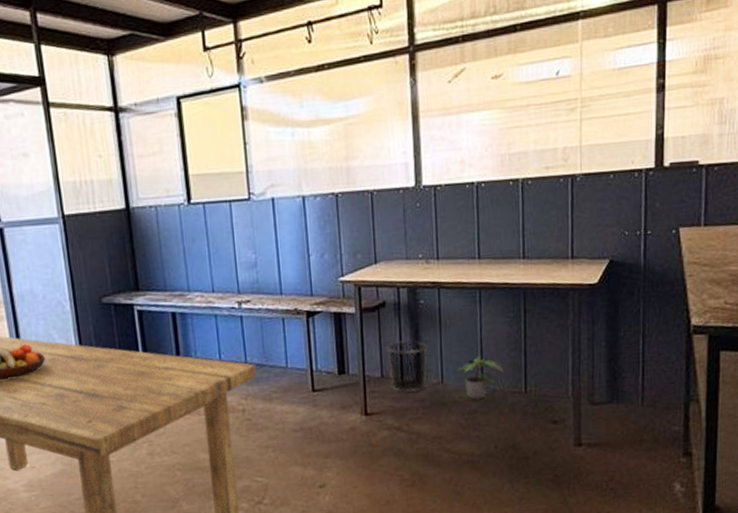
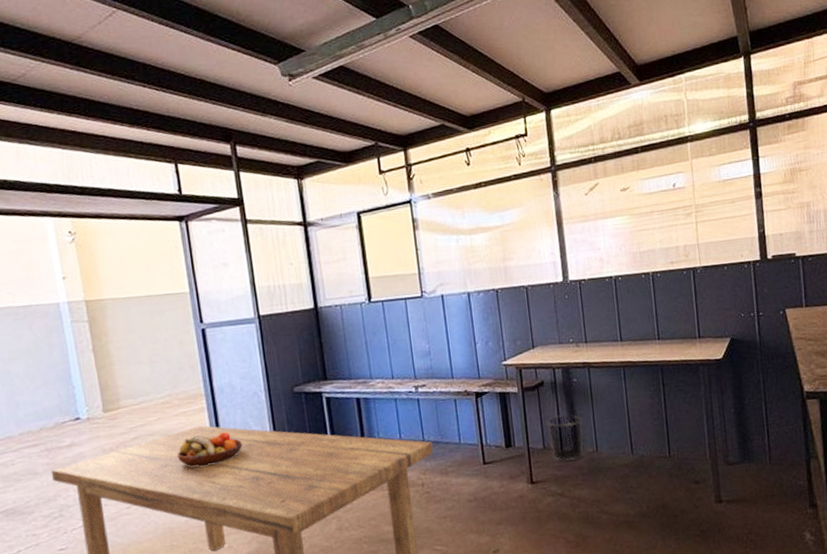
potted plant: present [457,355,504,400] -> none [609,425,650,465]

